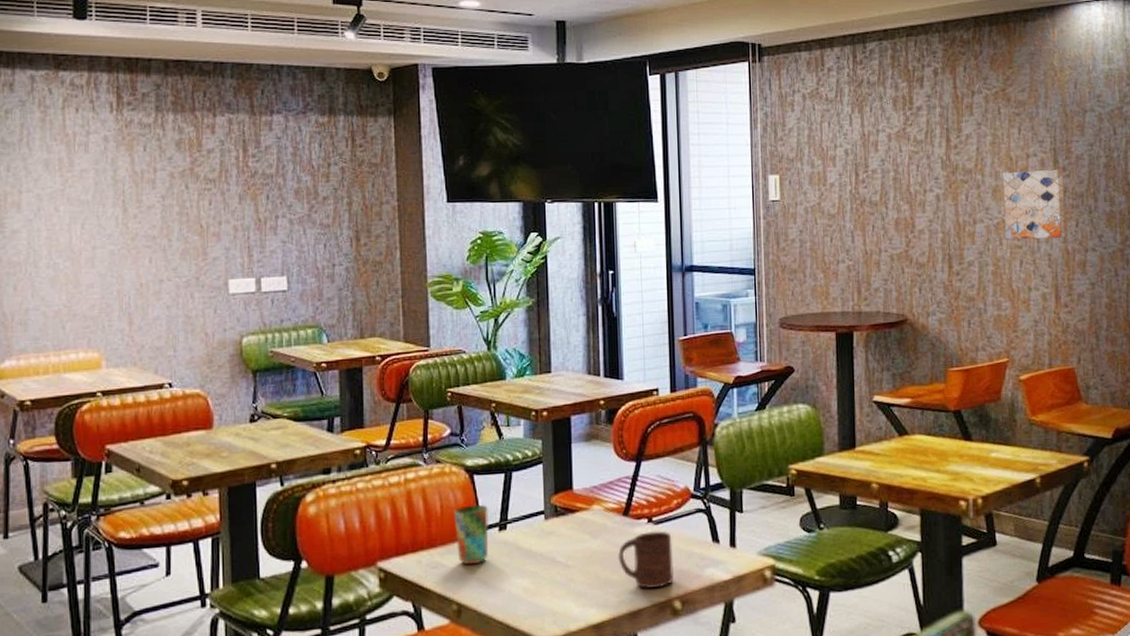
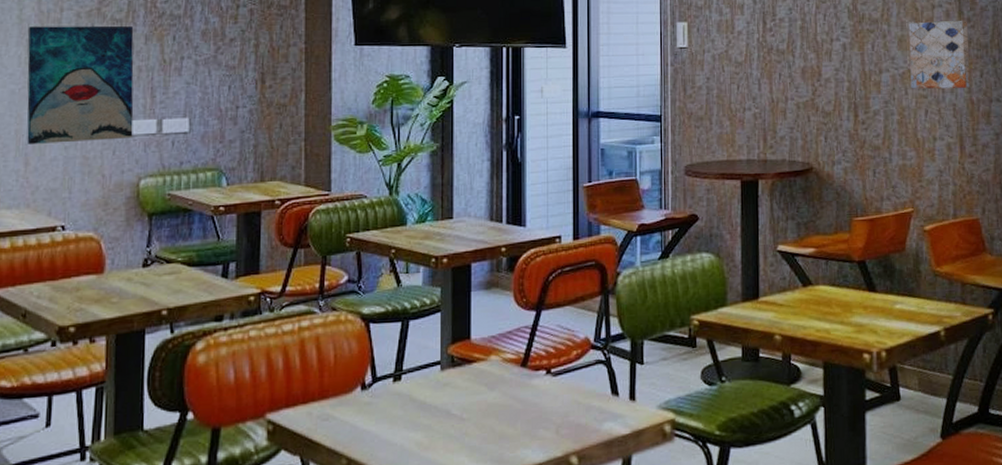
wall art: none [123,185,233,305] -> present [26,25,134,145]
cup: present [453,504,489,565] -> none [347,354,384,418]
cup: present [618,531,675,588] -> none [515,383,572,443]

